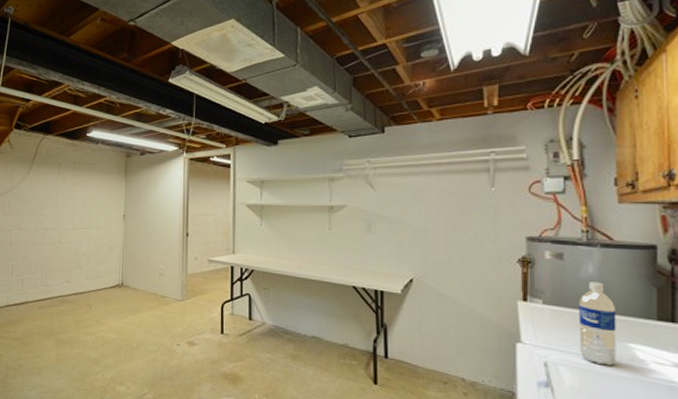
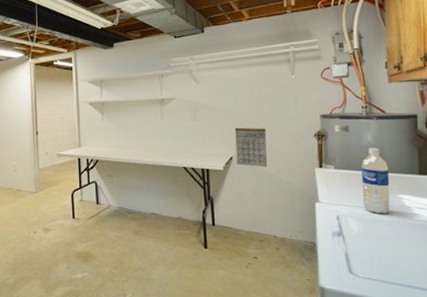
calendar: none [416,244,457,295] -> present [234,127,268,168]

